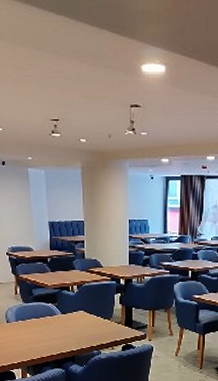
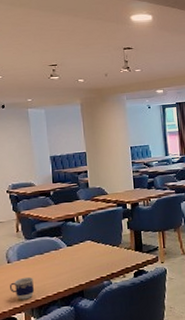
cup: none [9,337,31,358] -> present [10,276,35,300]

